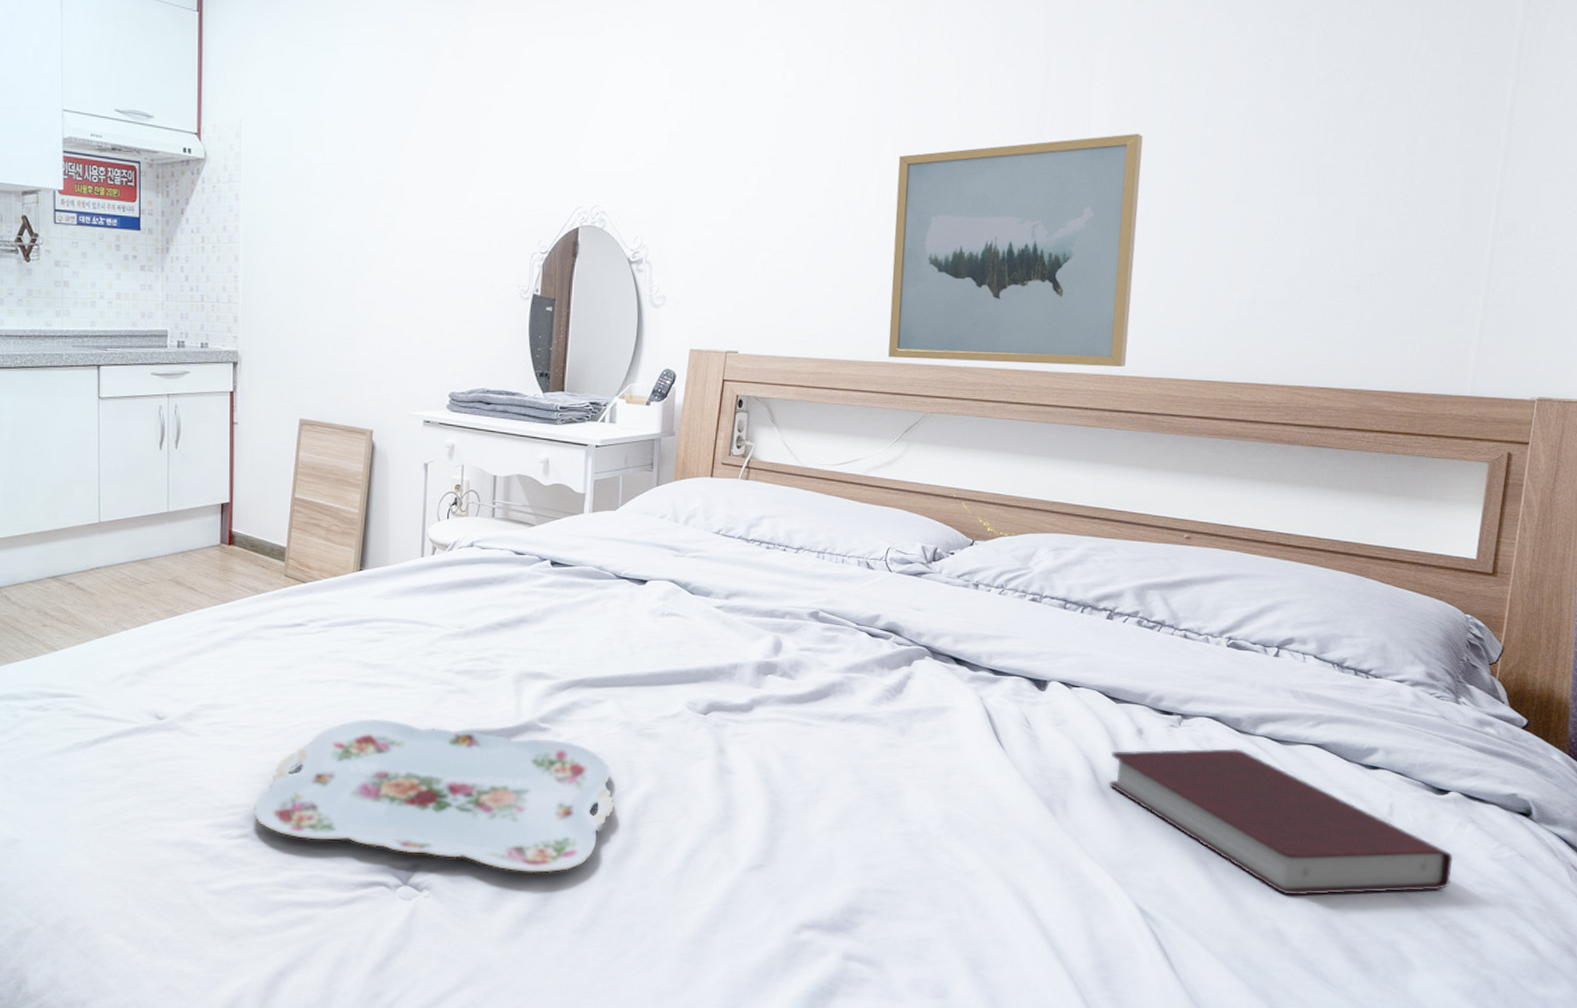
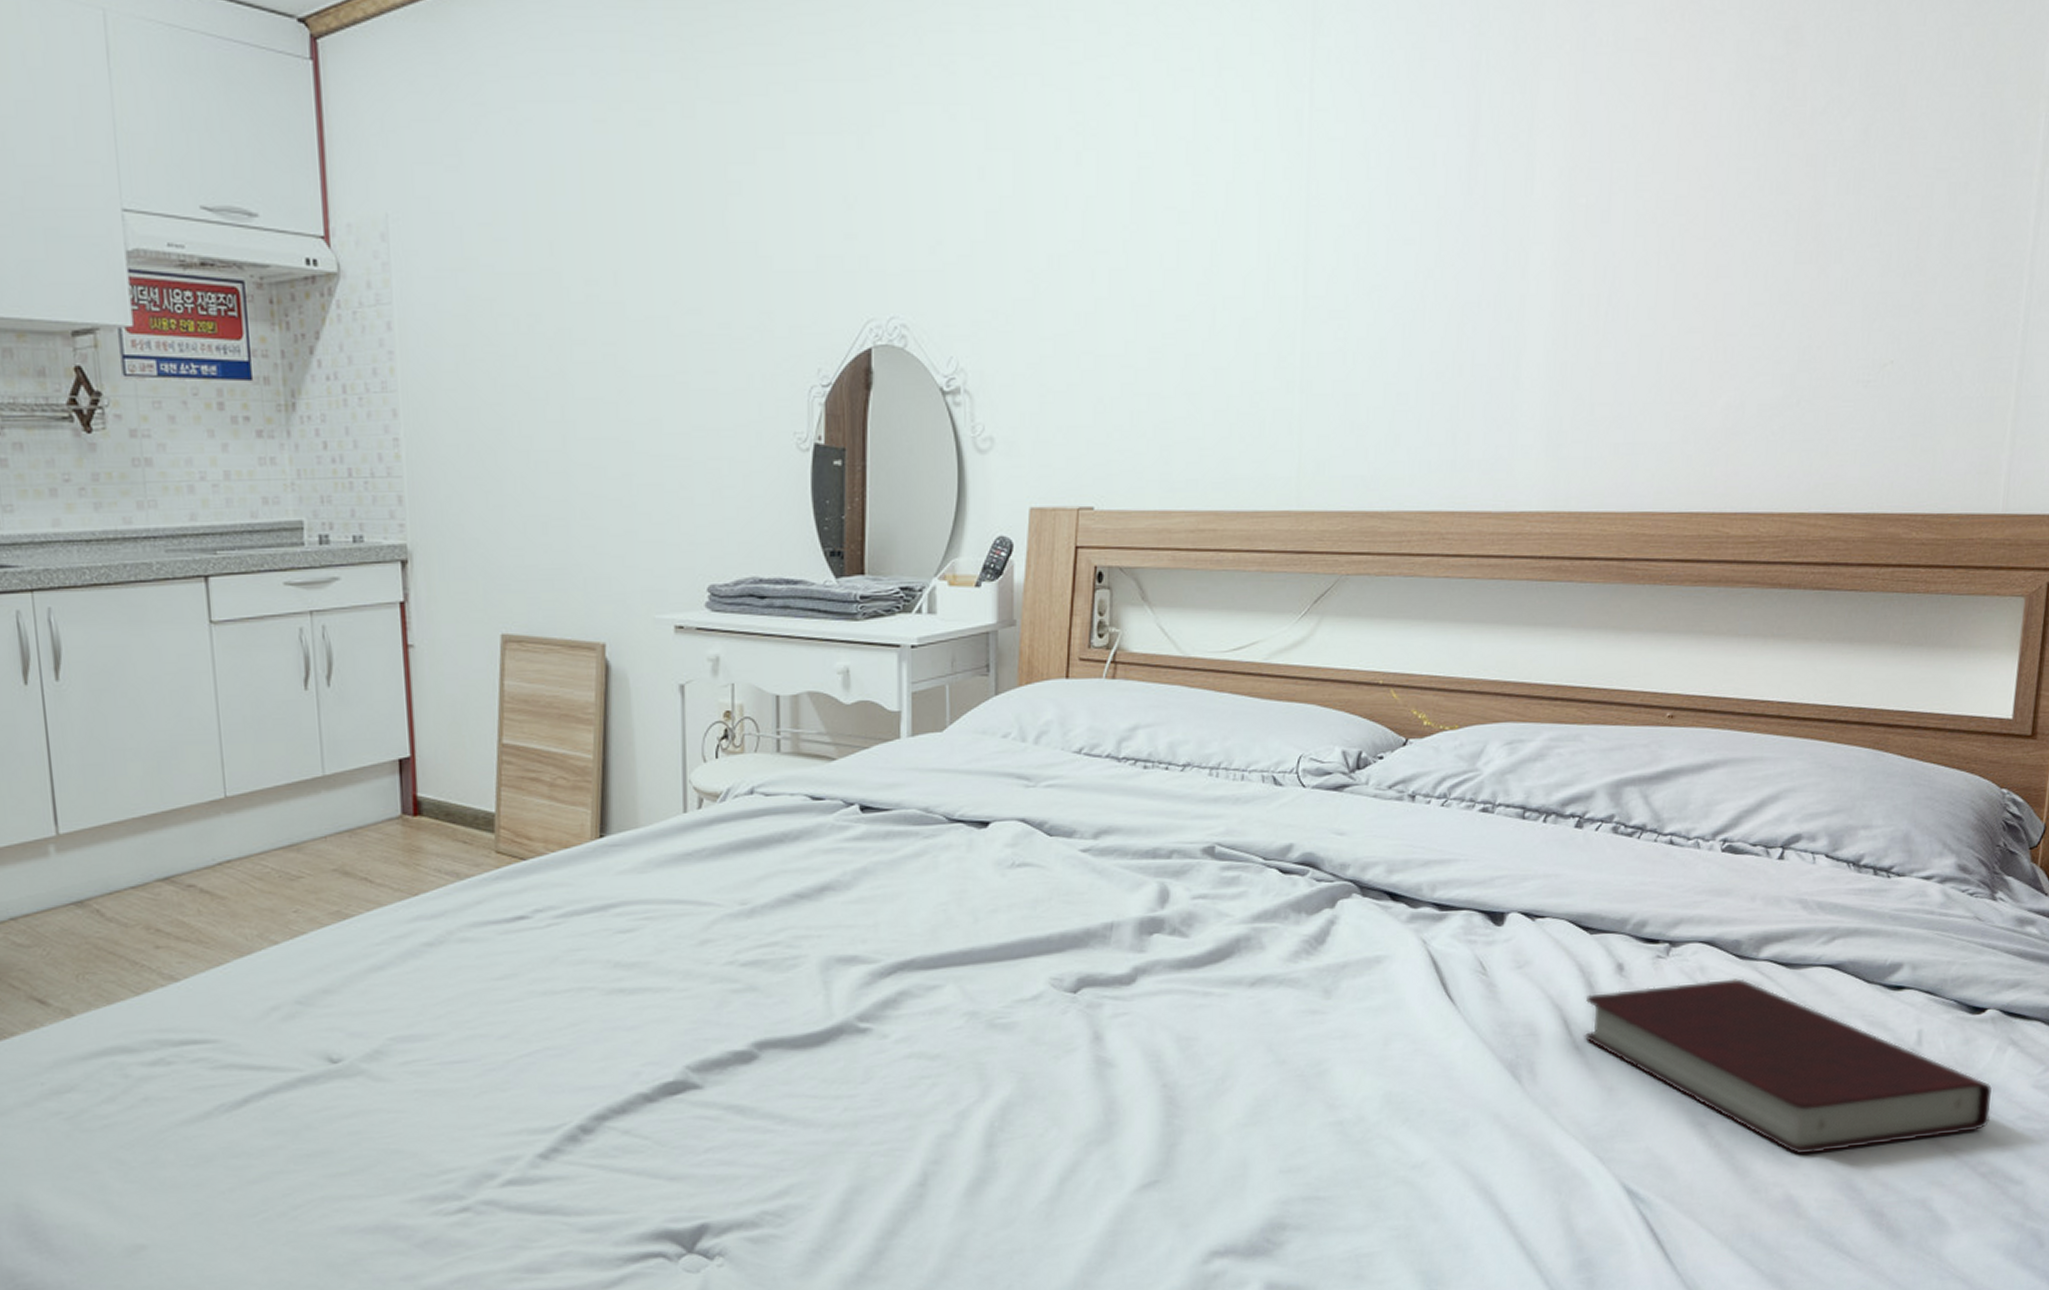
serving tray: present [253,718,615,873] -> none [474,1035,963,1221]
wall art: present [888,133,1143,368] -> none [1288,190,1601,505]

